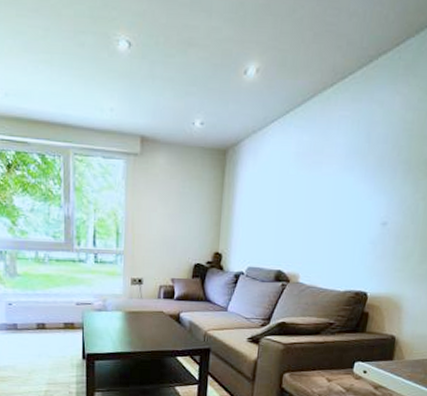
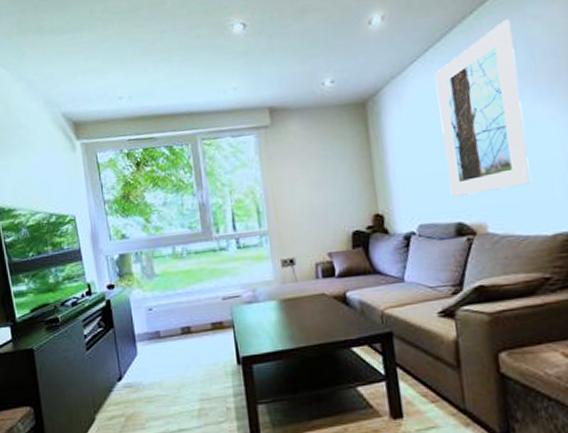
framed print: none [278,99,360,249] -> present [434,19,532,197]

